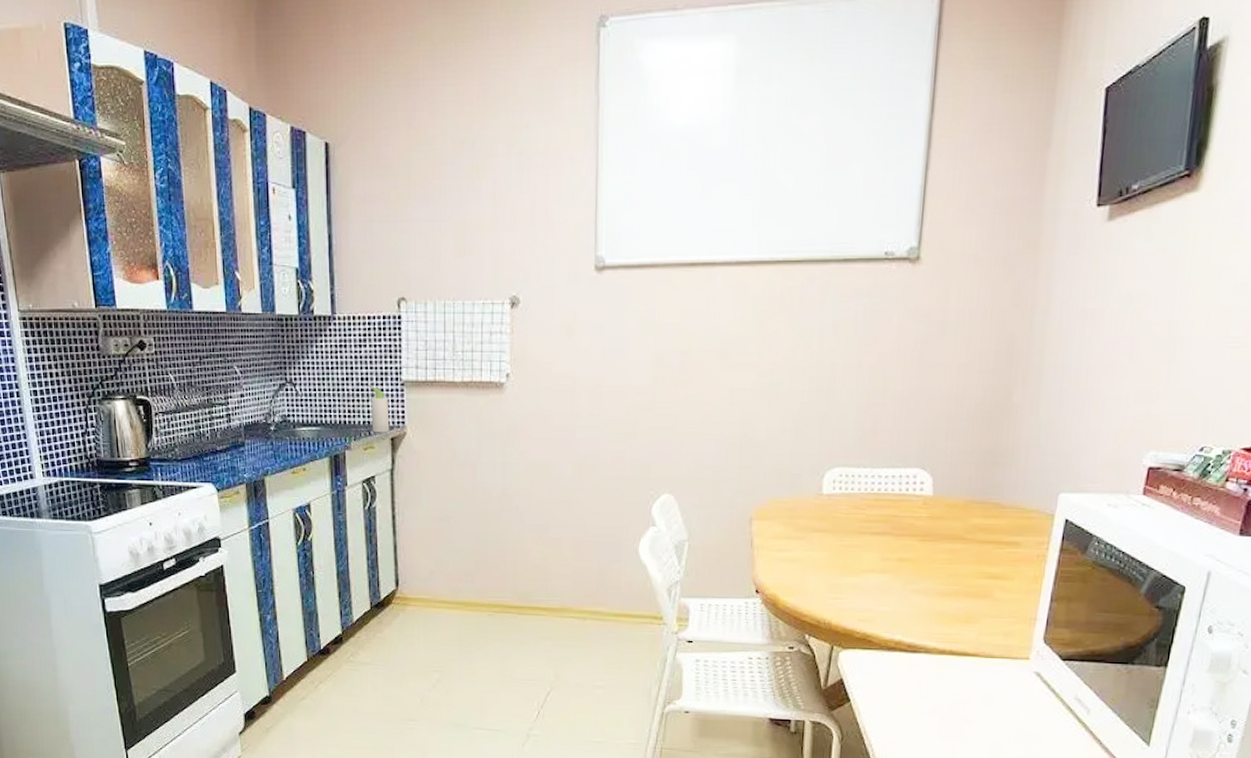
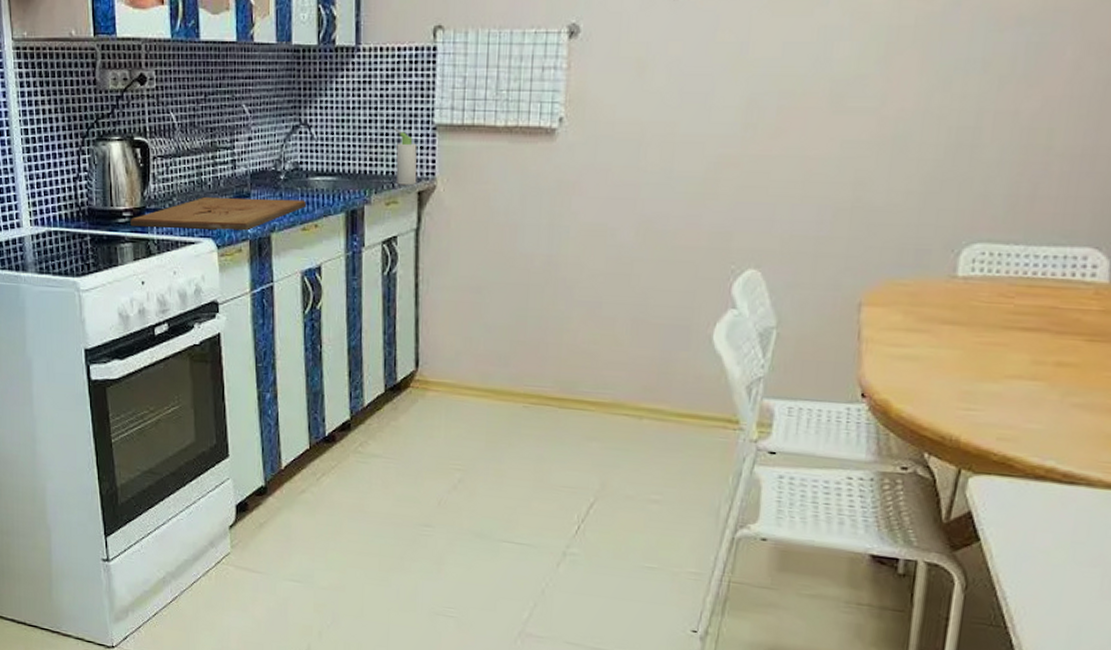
cutting board: none [137,447,296,476] -> present [130,197,307,231]

